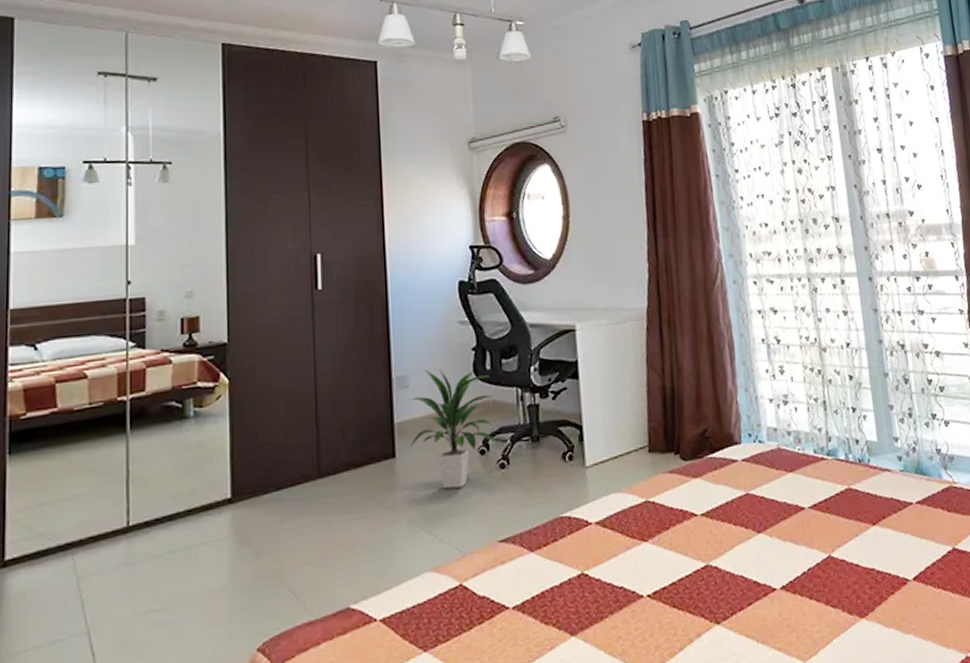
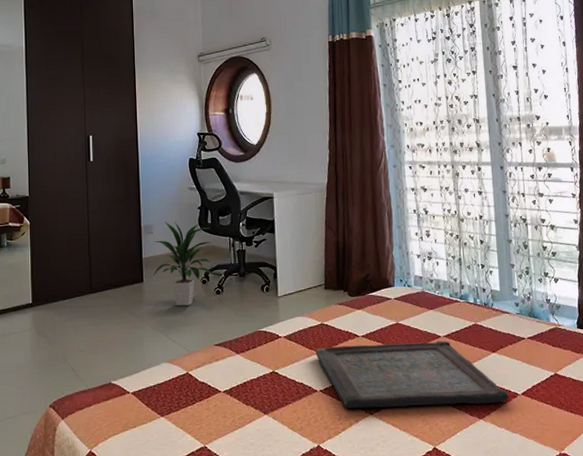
serving tray: none [638,513,897,618] -> present [314,340,509,409]

